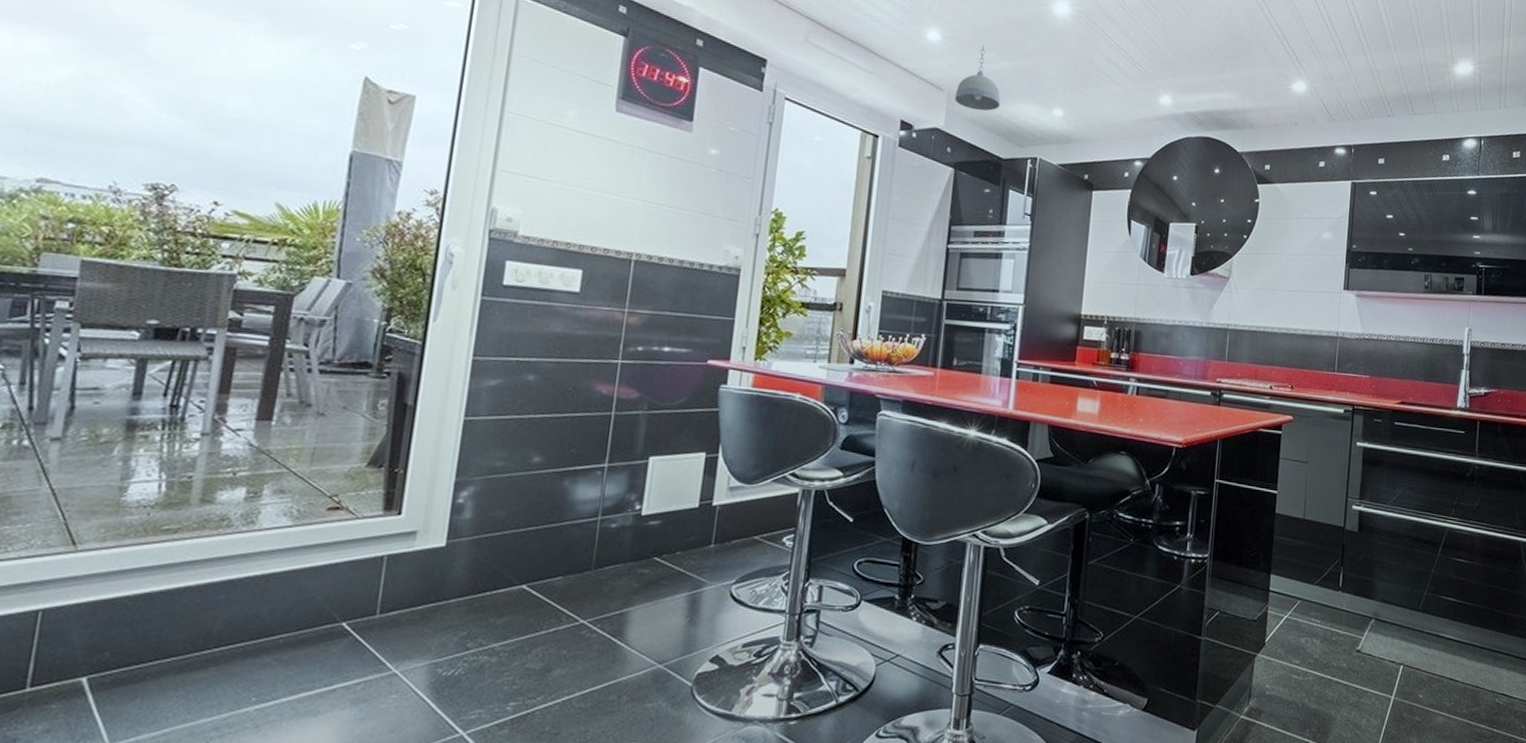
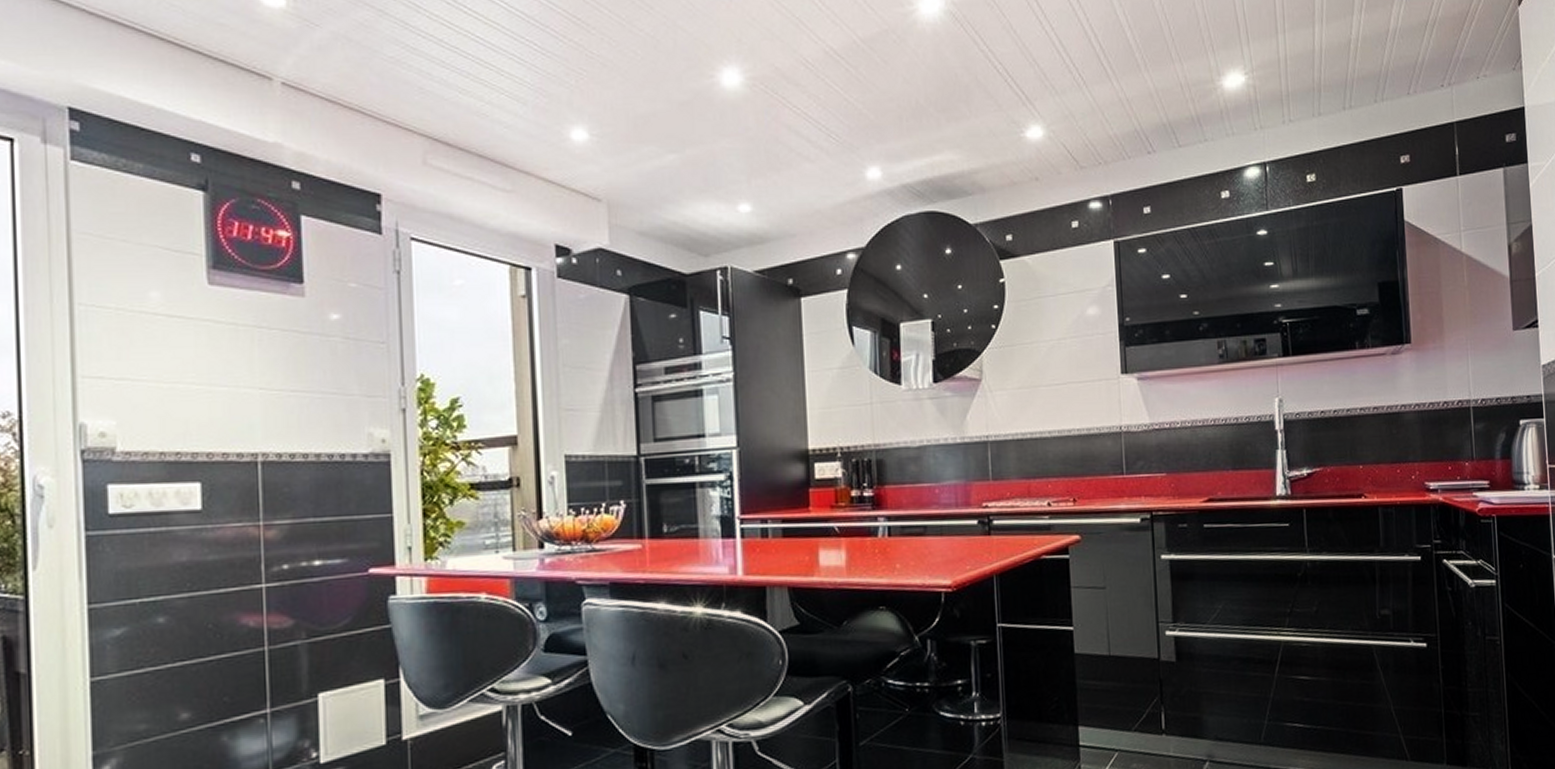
pendant light: present [955,45,1001,111] -> none [616,137,673,220]

